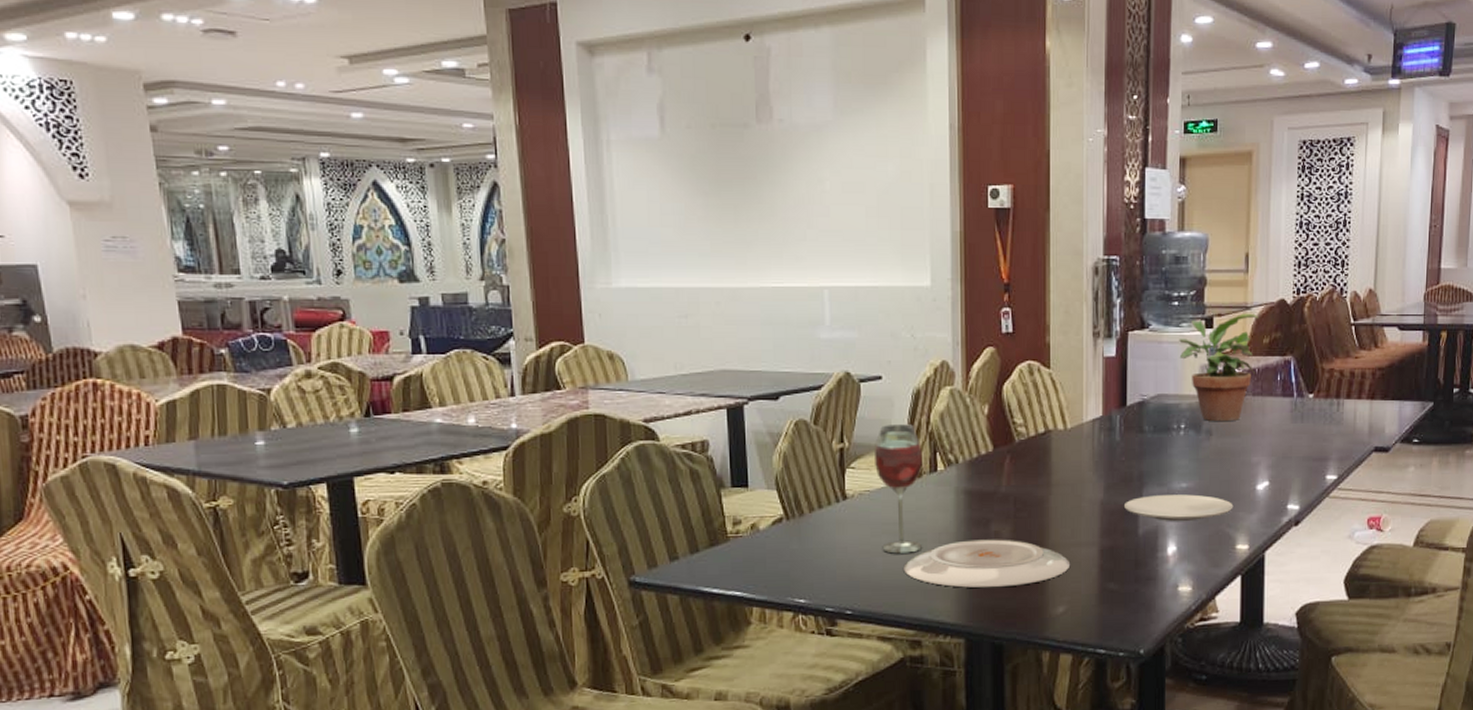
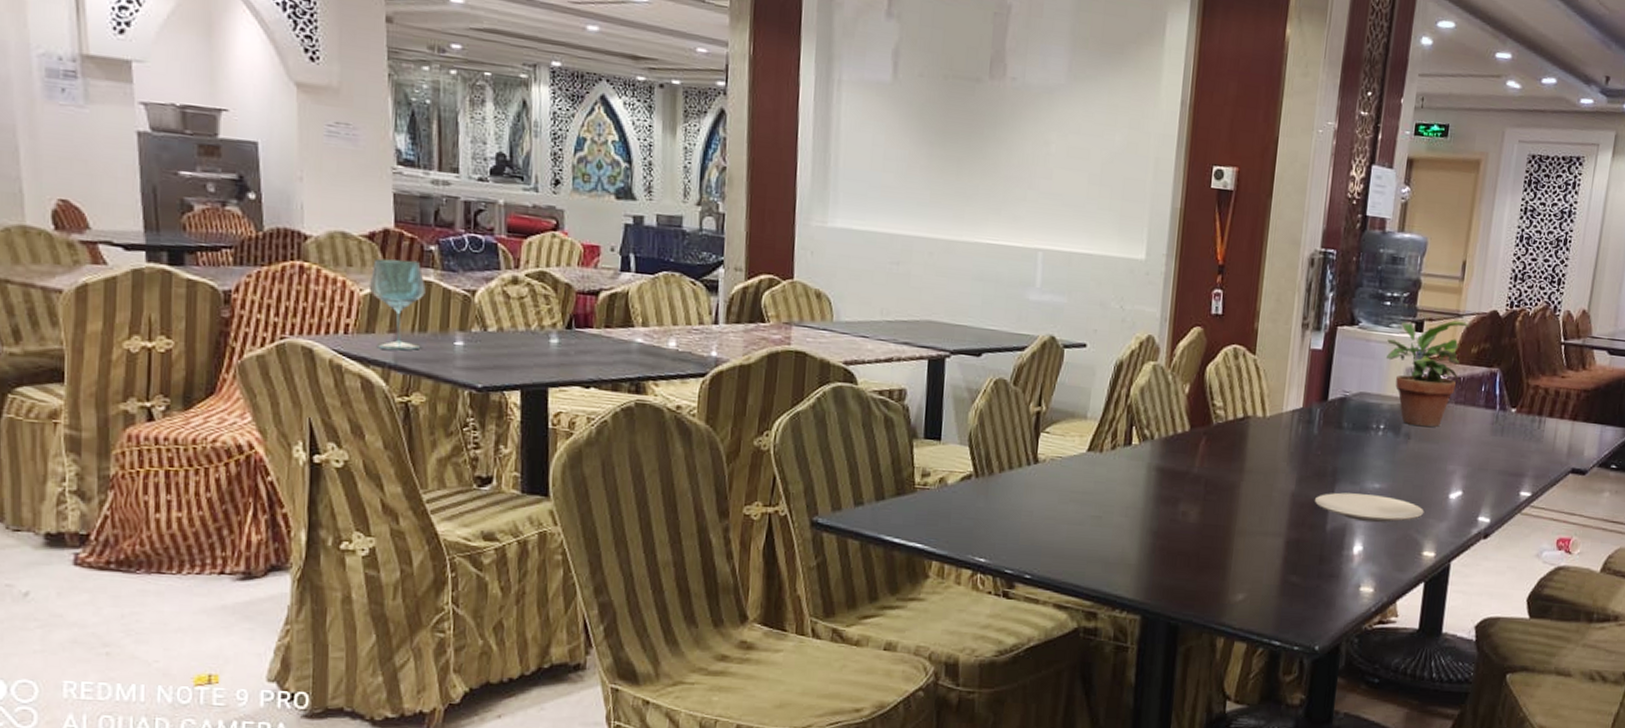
wine glass: none [163,365,223,457] -> present [368,258,426,351]
wineglass: present [873,424,922,554] -> none [1068,393,1119,524]
plate: present [903,539,1071,589] -> none [1087,517,1255,569]

